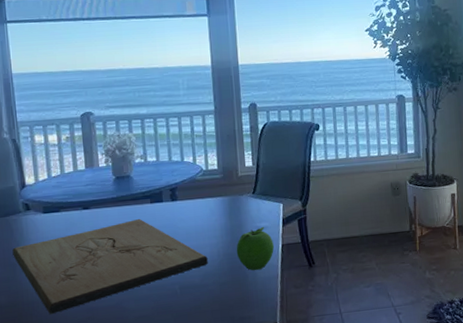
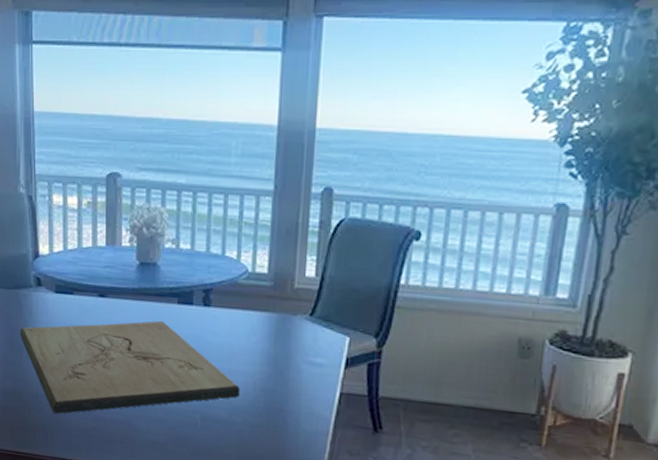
fruit: present [236,227,274,271] -> none [277,363,329,420]

